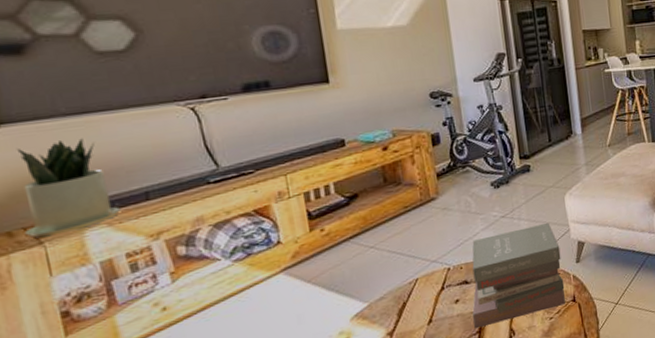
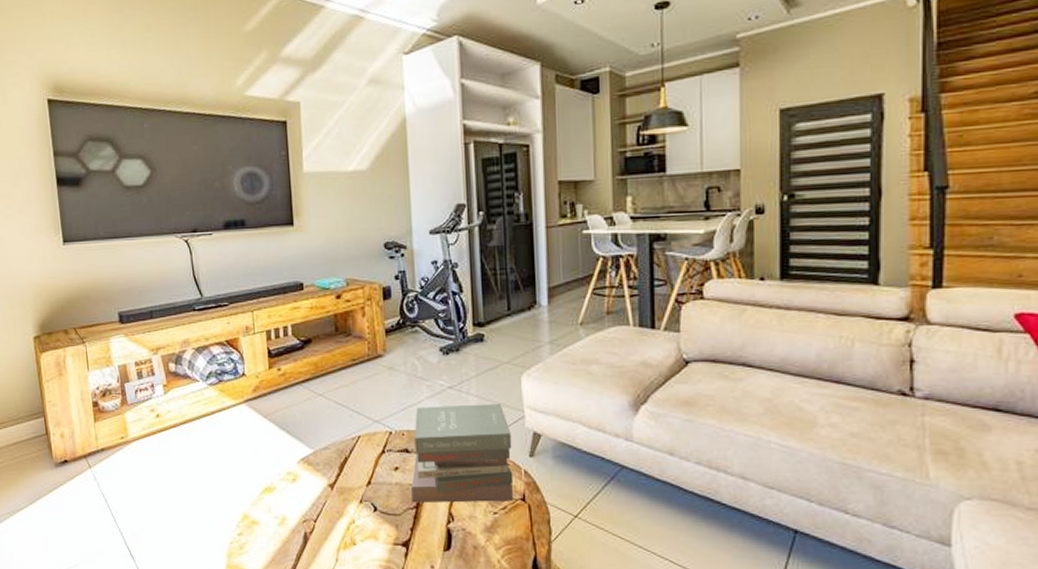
planter: present [16,138,121,238] -> none [73,259,134,338]

